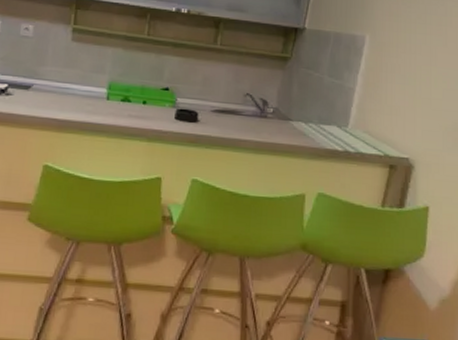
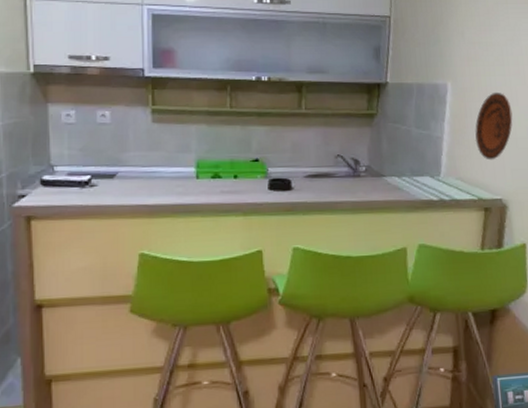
decorative plate: none [387,49,429,118] -> present [475,92,513,160]

